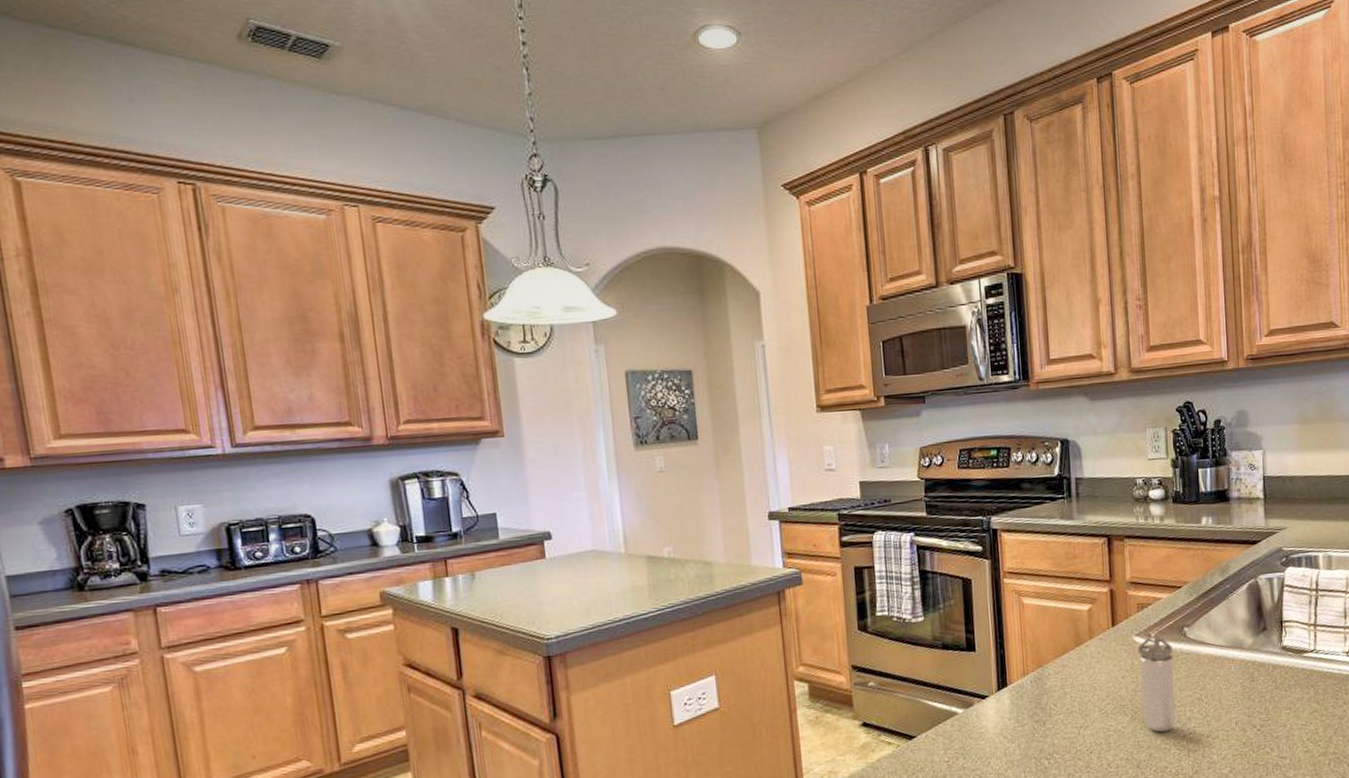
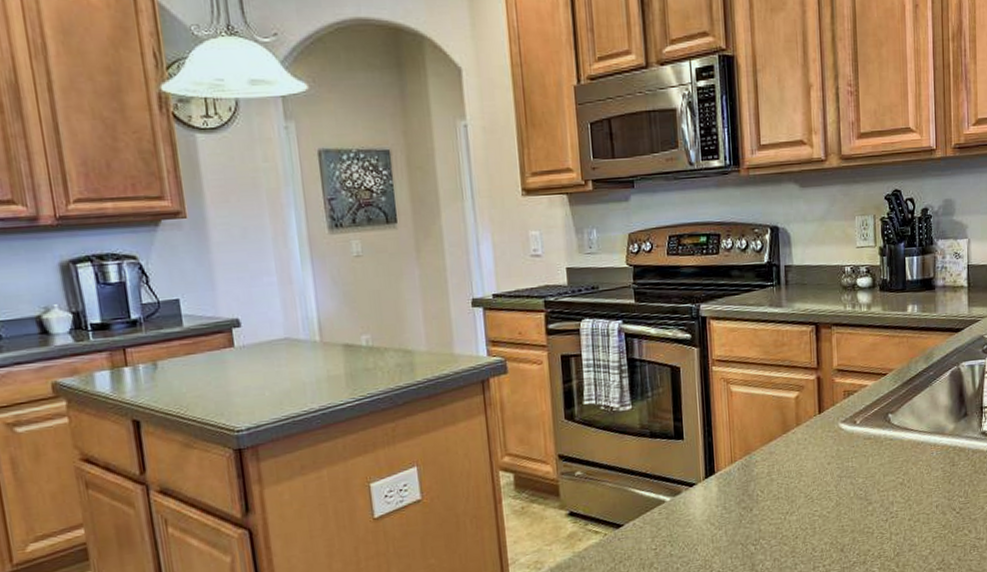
shaker: present [1137,635,1177,733] -> none [843,422,880,517]

